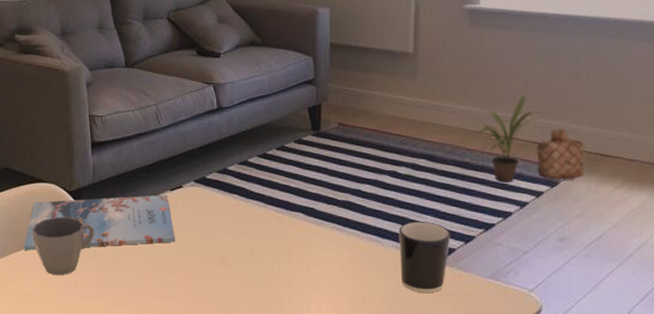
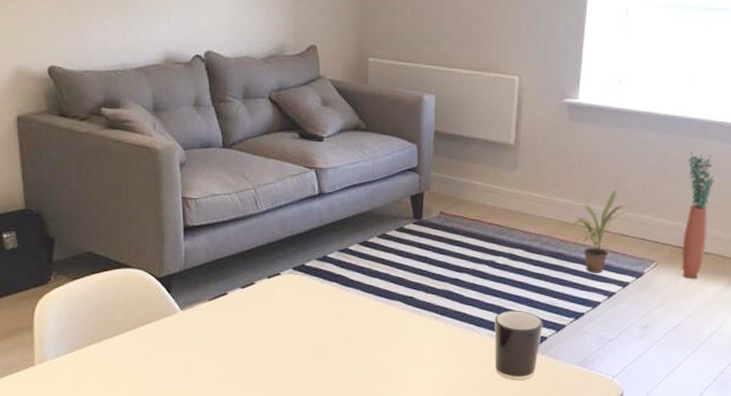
magazine: present [23,194,175,251] -> none [106,282,271,341]
cup: present [32,216,95,275] -> none [116,304,186,366]
basket: present [537,127,585,180] -> none [624,221,668,272]
vase: none [601,52,636,186] -> present [681,150,715,278]

